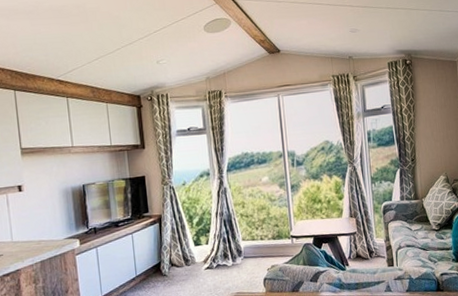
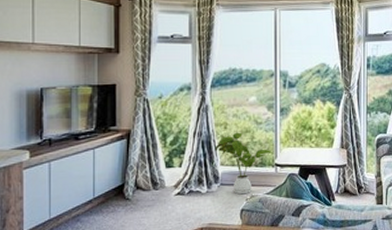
house plant: none [235,209,290,266] -> present [214,132,275,195]

